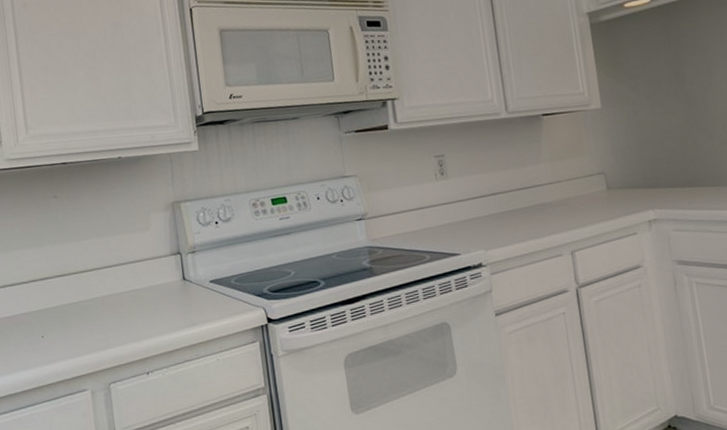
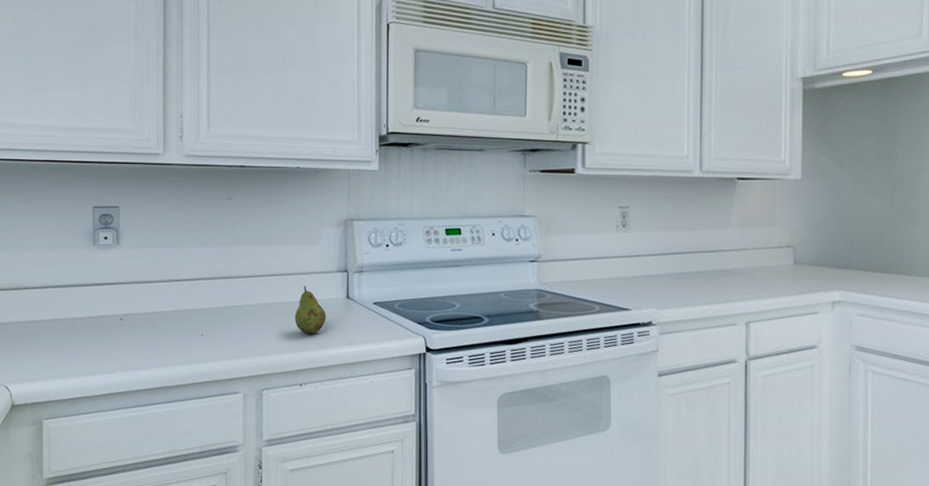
fruit: none [133,273,165,321] -> present [295,286,326,334]

